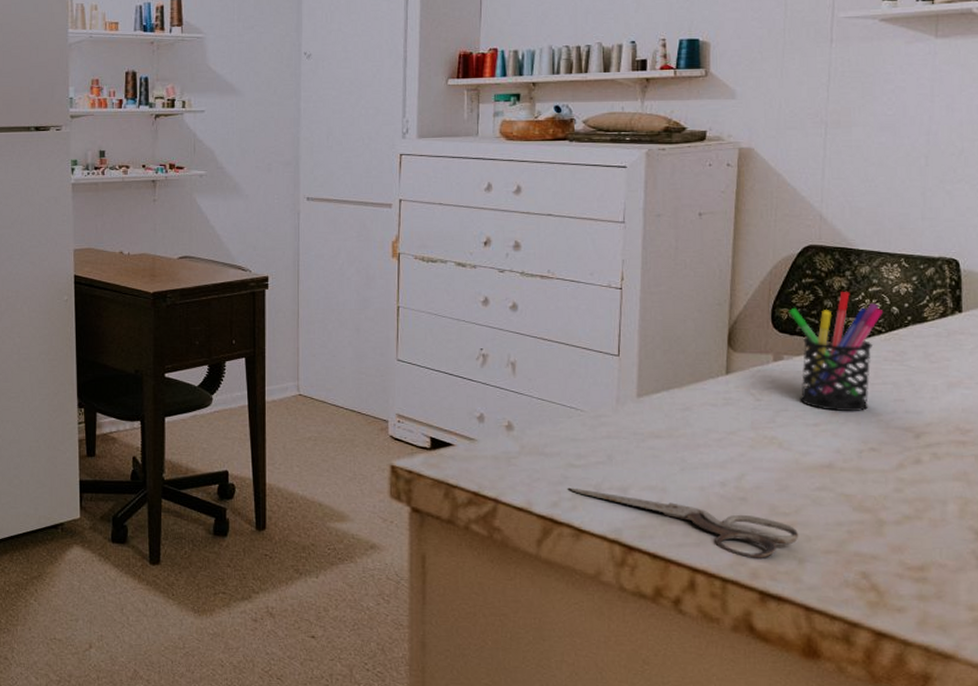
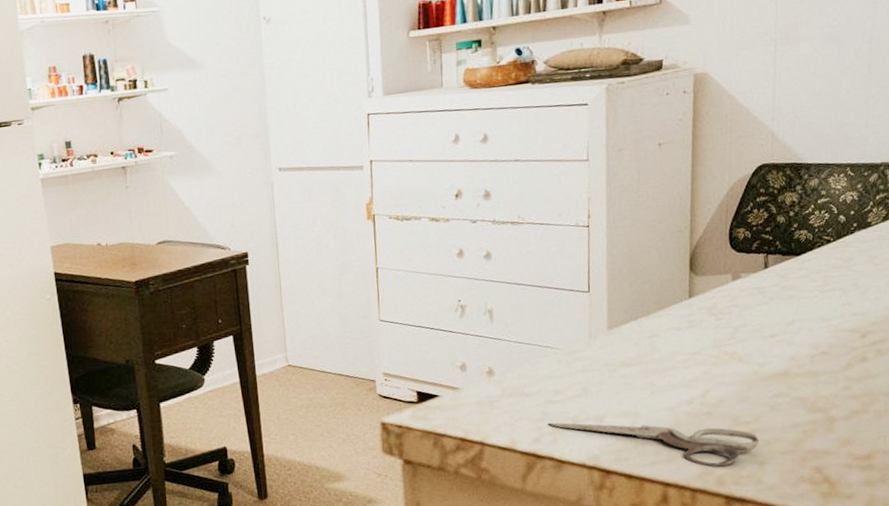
pen holder: present [787,291,884,412] -> none [744,205,832,322]

